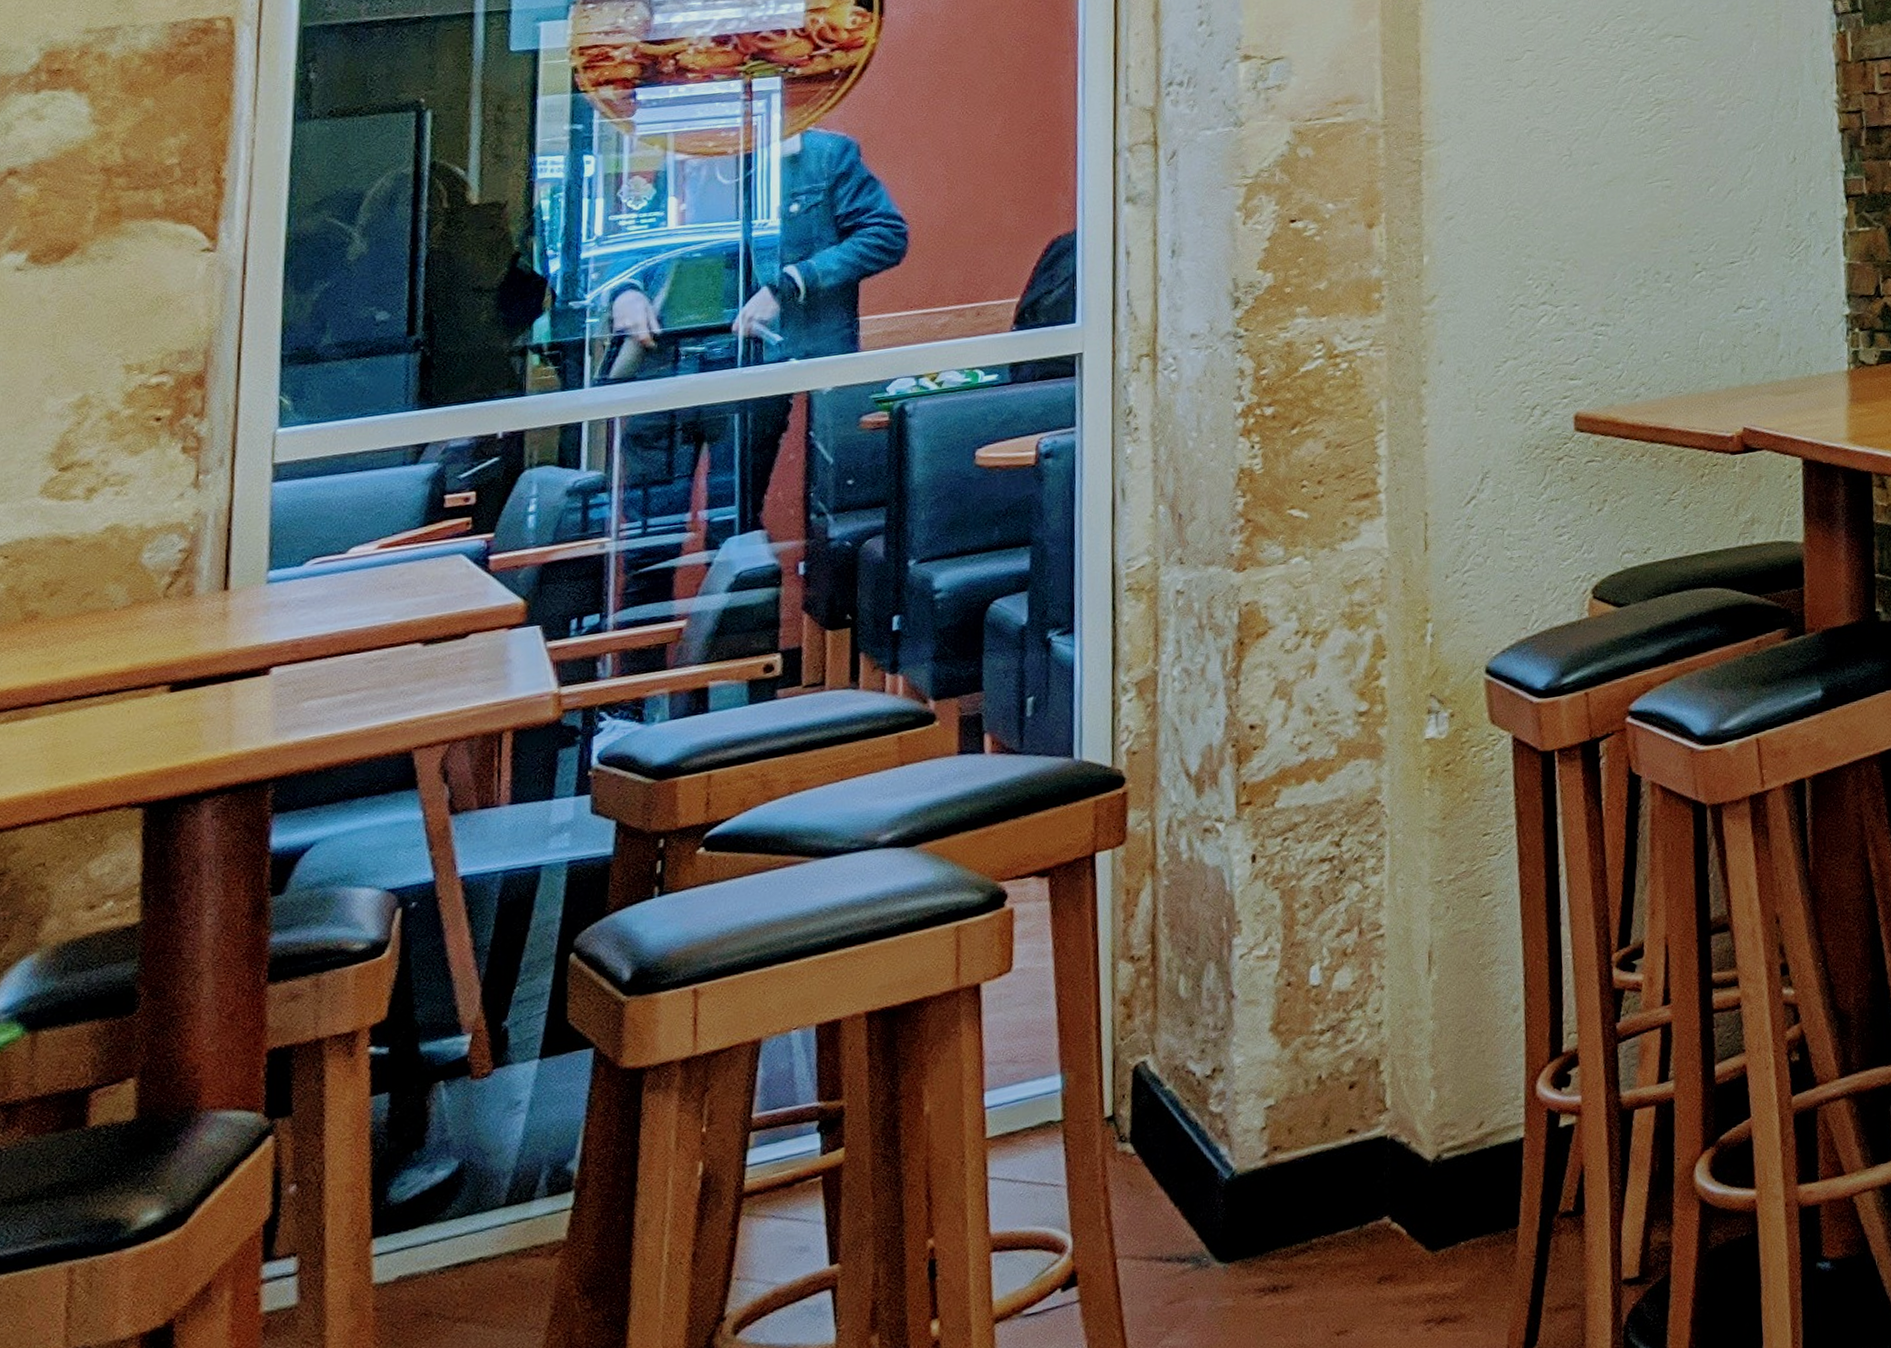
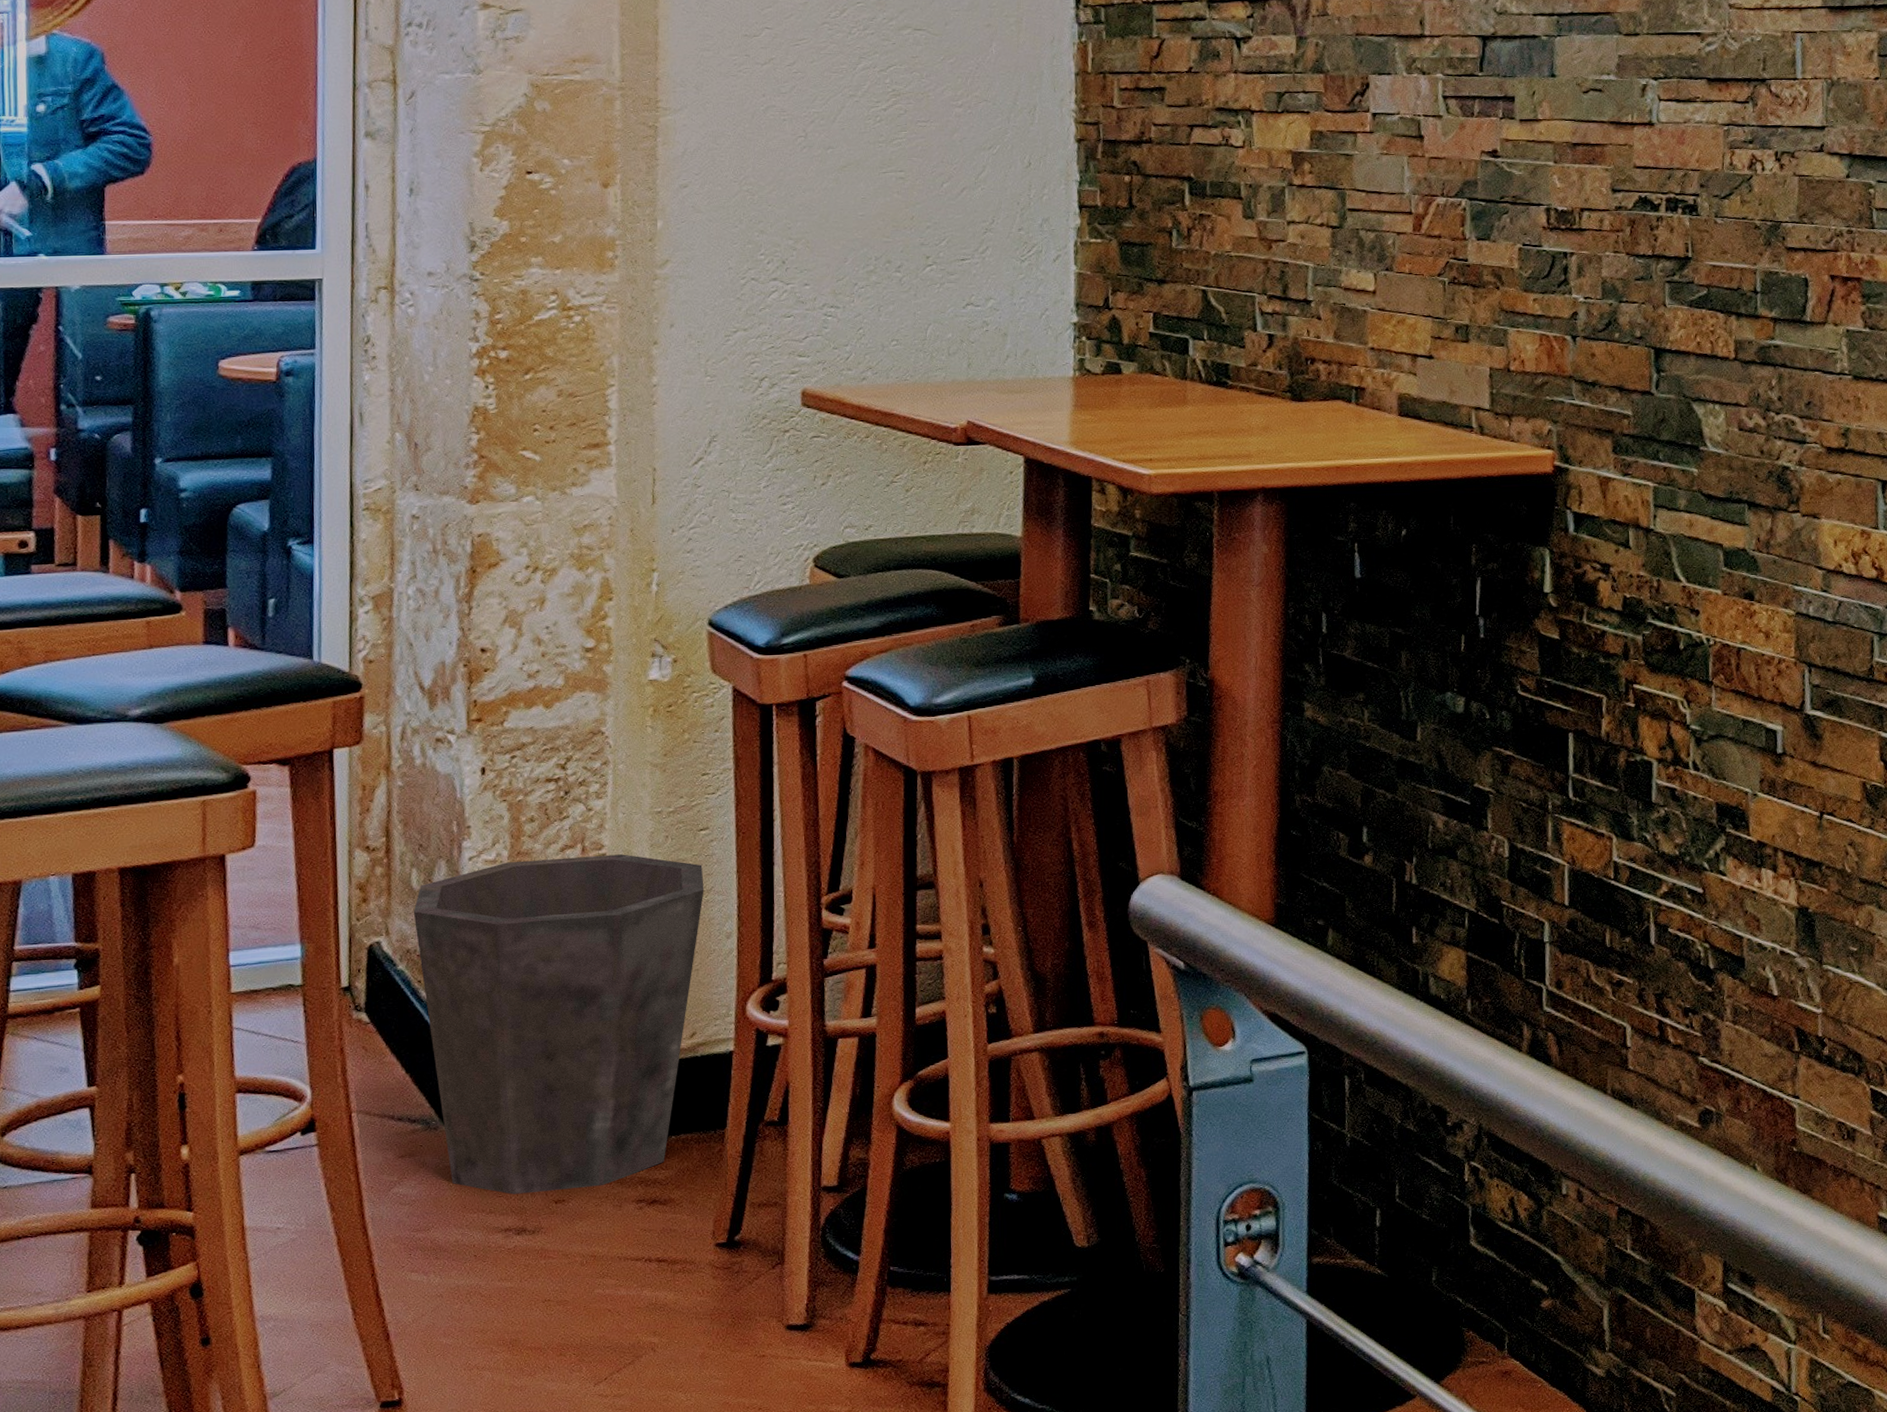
waste bin: none [1181,932,1489,1332] -> present [413,854,704,1195]

